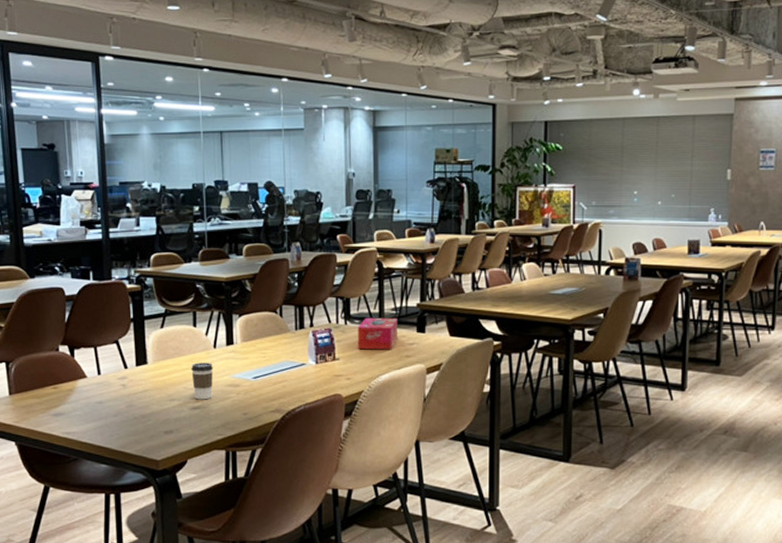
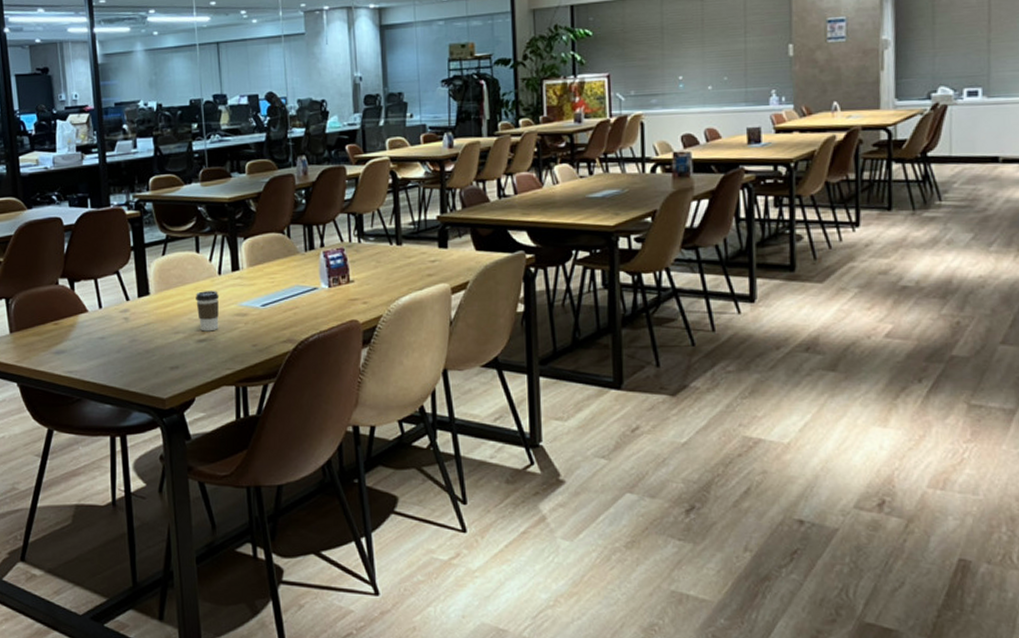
tissue box: present [357,317,397,350] -> none [372,232,417,270]

